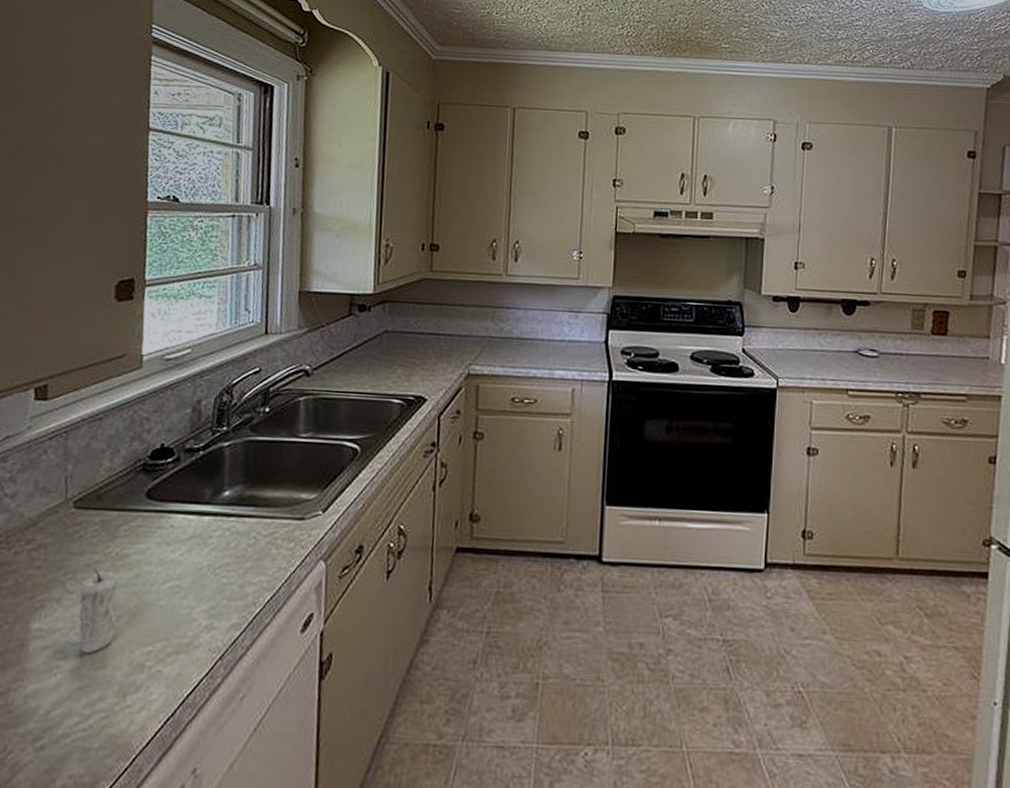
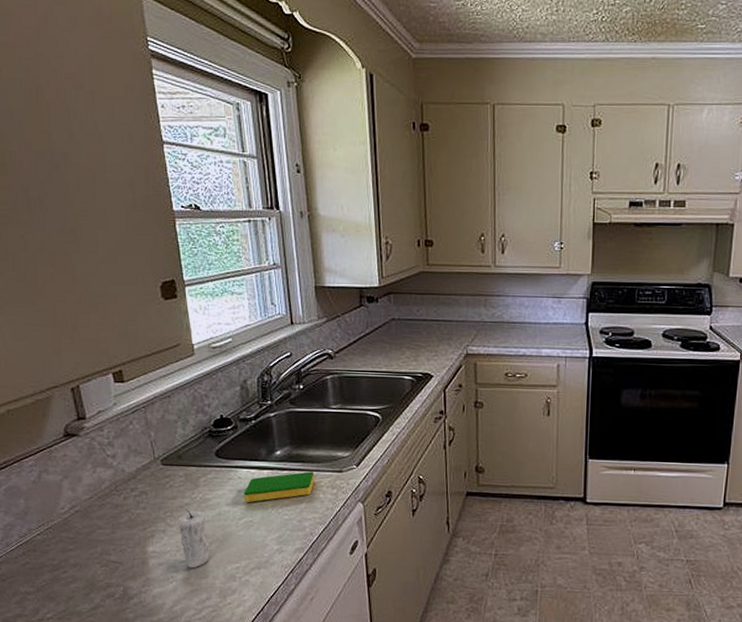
dish sponge: none [173,518,269,561] -> present [244,471,314,503]

